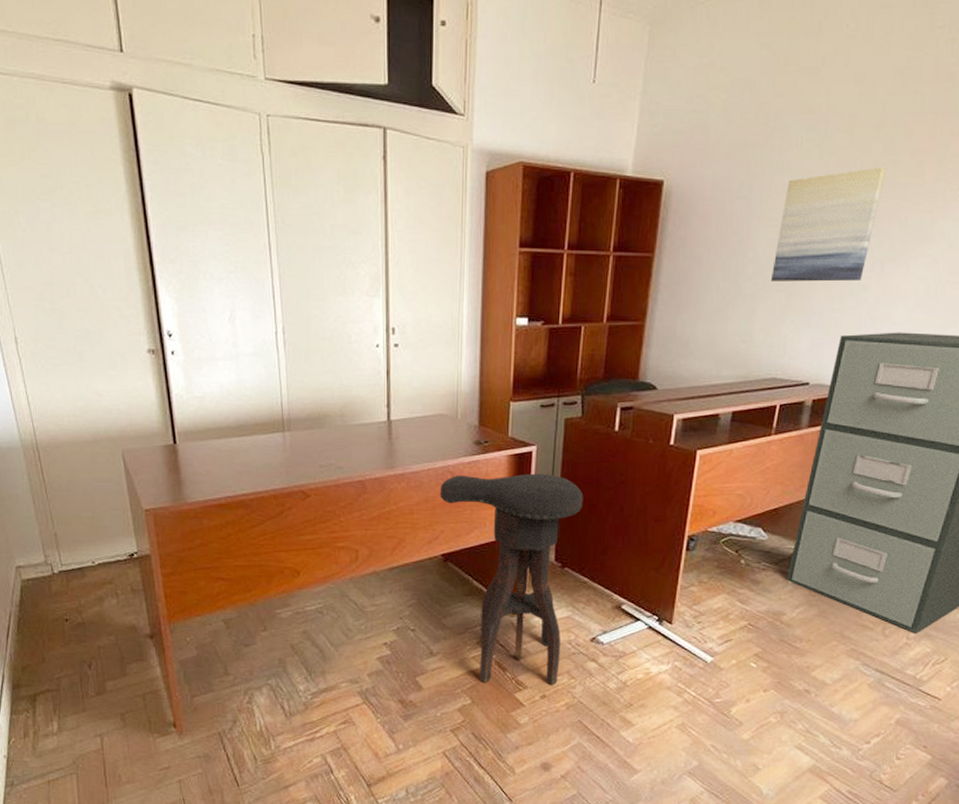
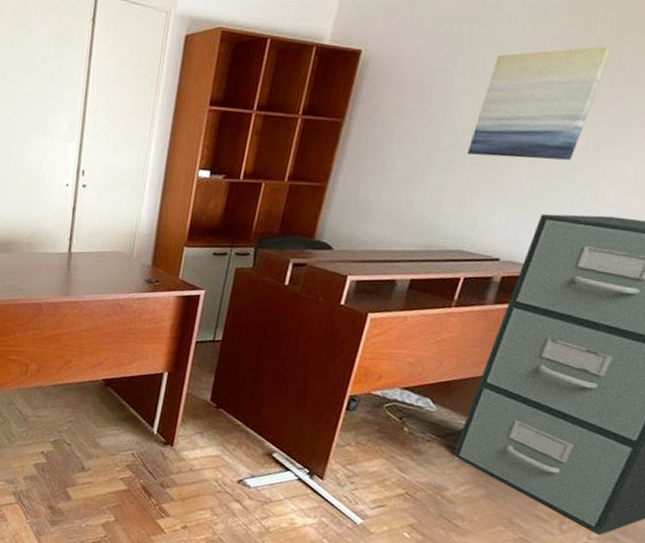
stool: present [440,473,584,685] -> none [108,308,246,518]

